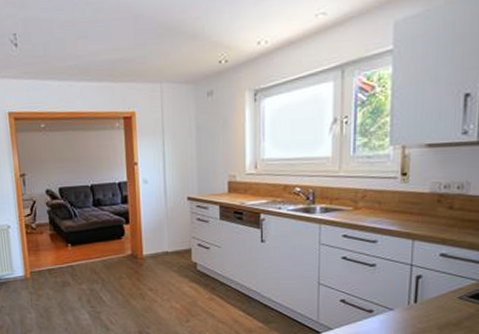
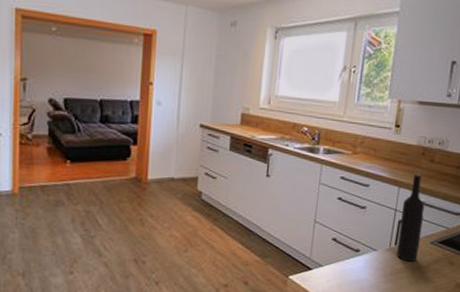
wine bottle: none [418,218,447,319] -> present [396,168,425,261]

